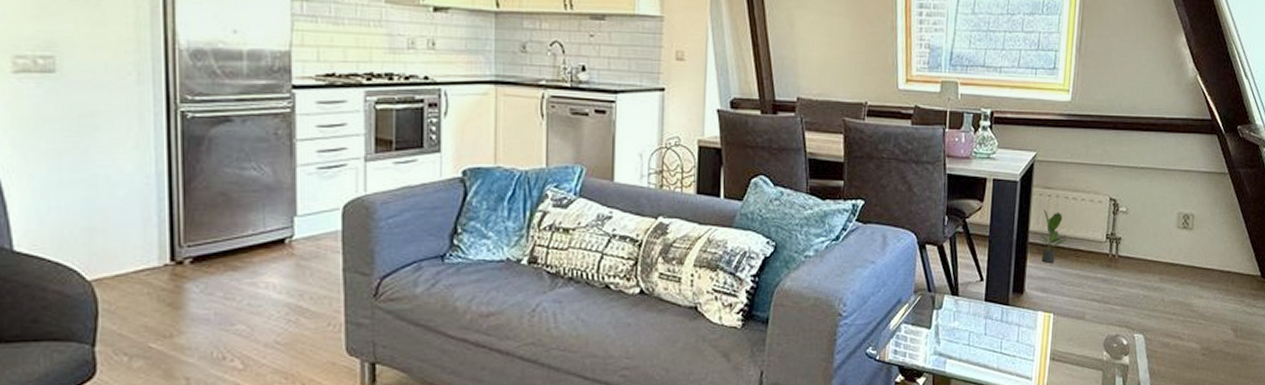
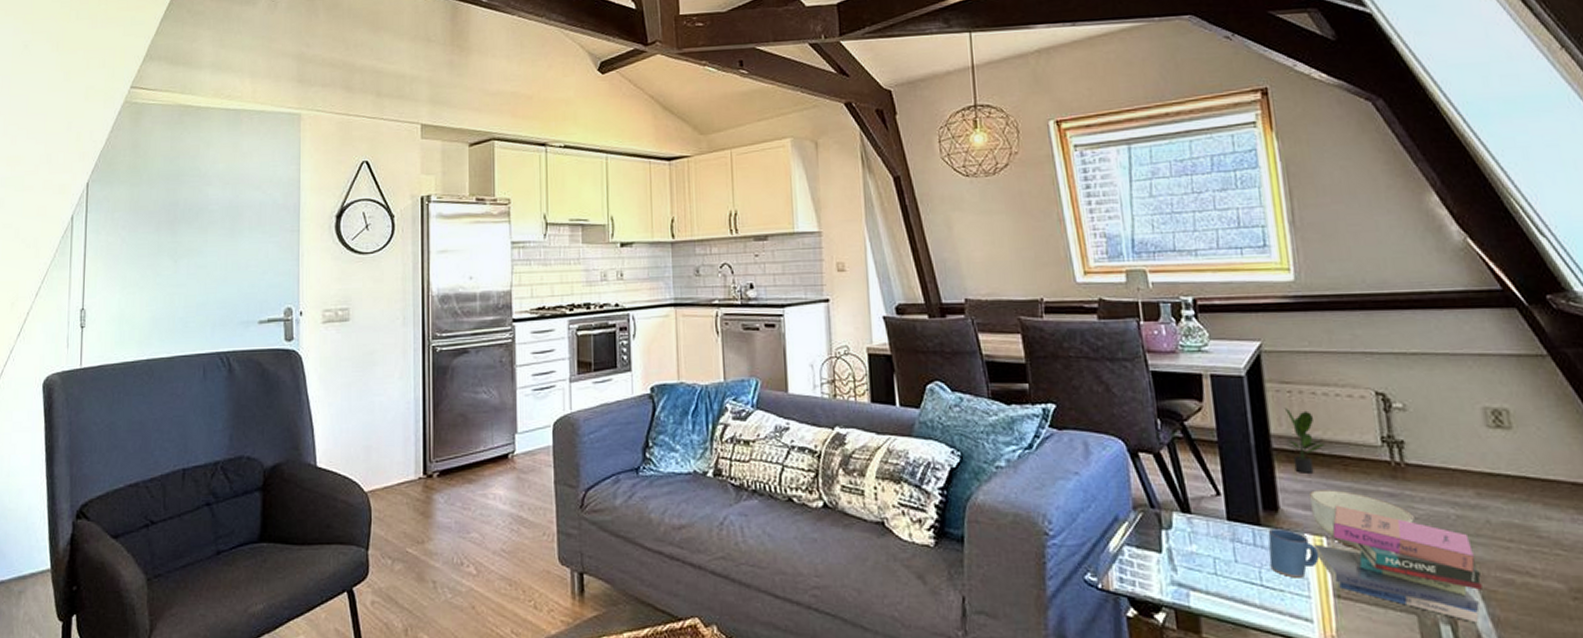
mug: none [1009,306,1046,346] -> present [1268,527,1320,578]
books: none [1044,288,1150,375] -> present [1314,505,1482,623]
bowl: none [1046,276,1116,324] -> present [1308,490,1414,551]

